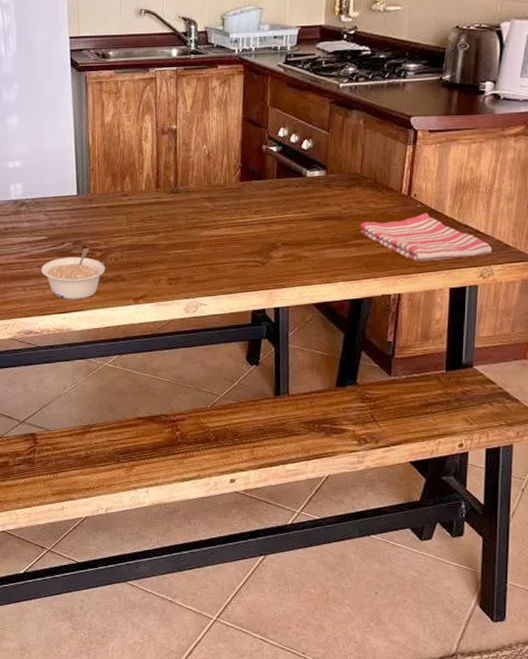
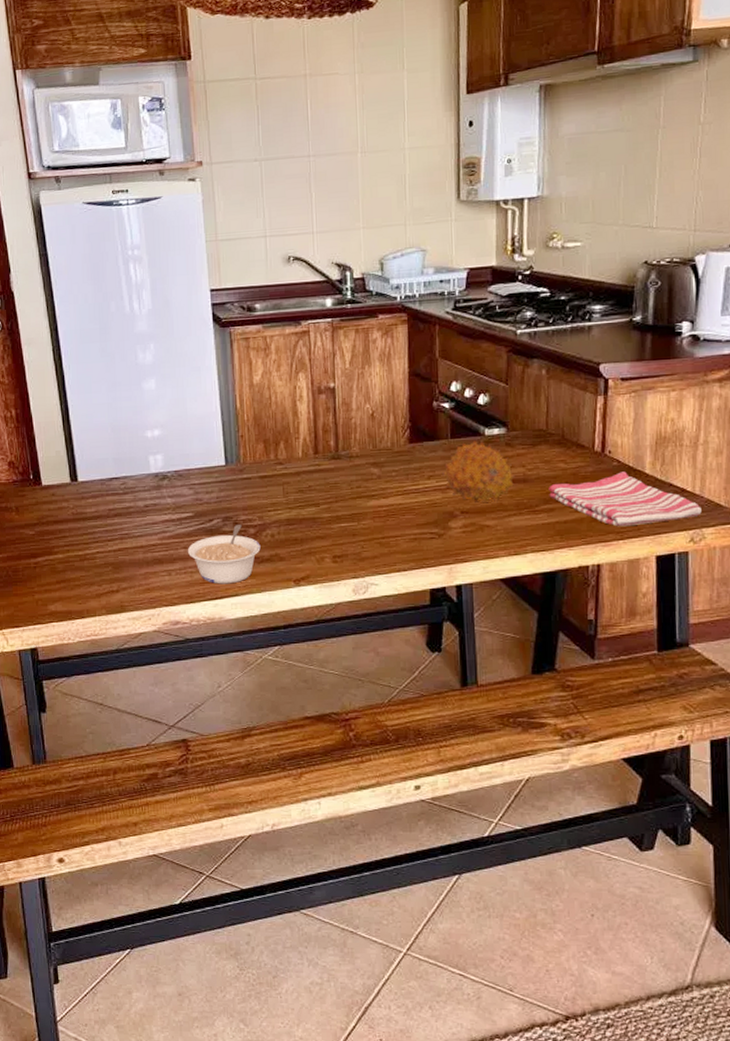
fruit: none [267,181,332,237] -> present [442,440,516,503]

